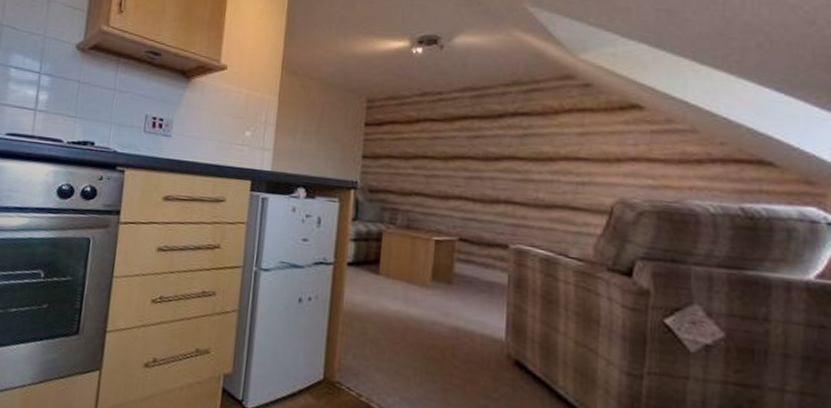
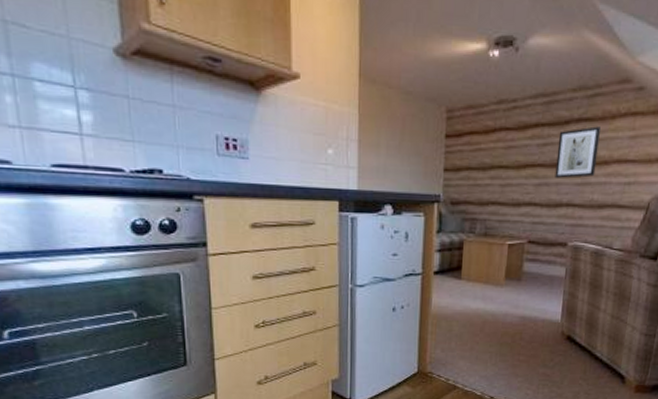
wall art: none [489,121,541,174] -> present [555,126,601,178]

